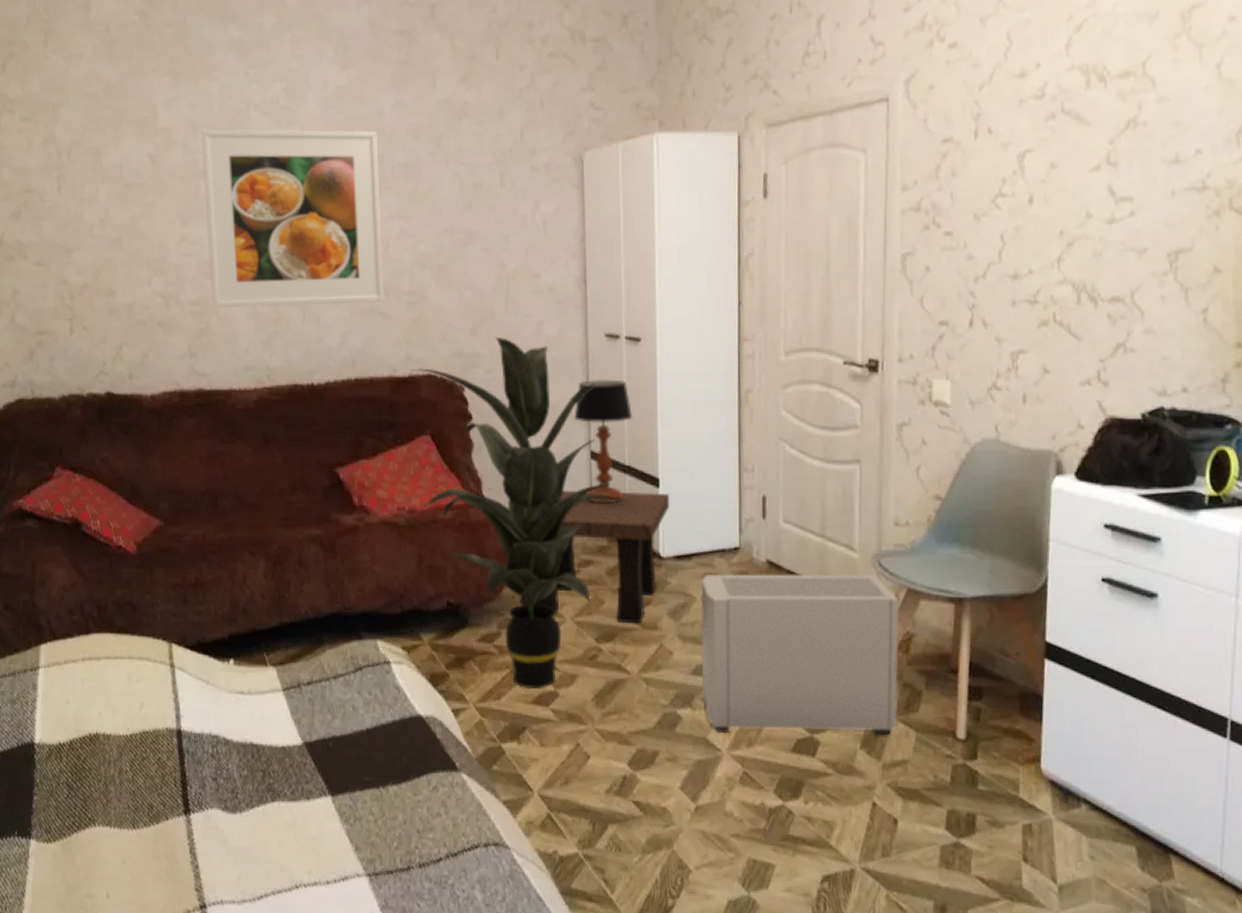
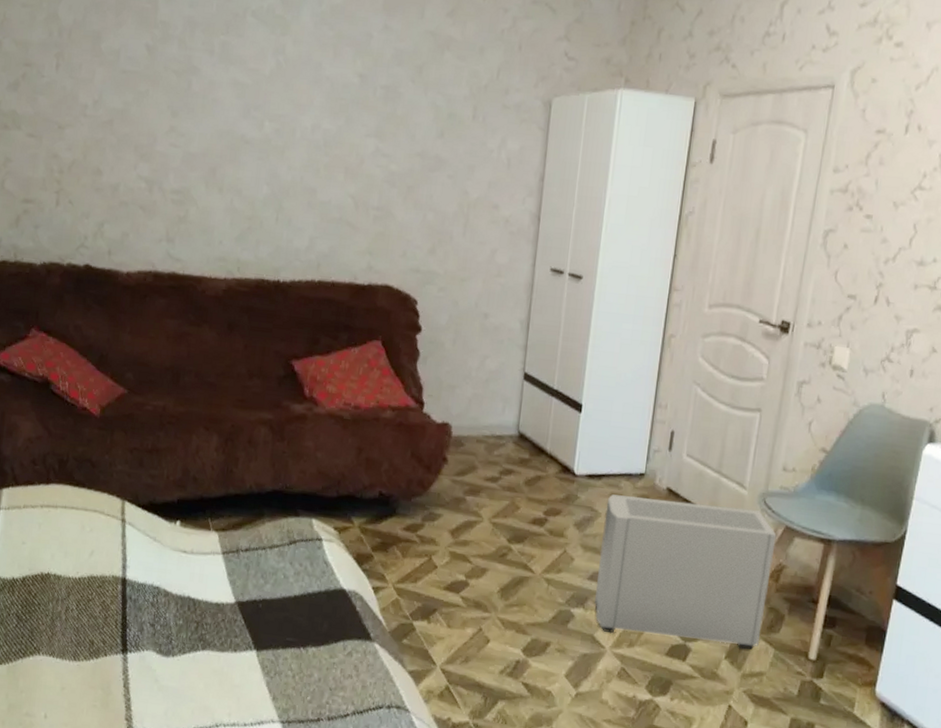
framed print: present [201,128,384,308] -> none [192,27,364,213]
indoor plant: present [411,336,626,690] -> none [367,258,551,577]
side table: present [533,490,670,624] -> none [456,405,590,531]
table lamp: present [574,379,632,504] -> none [513,308,566,422]

